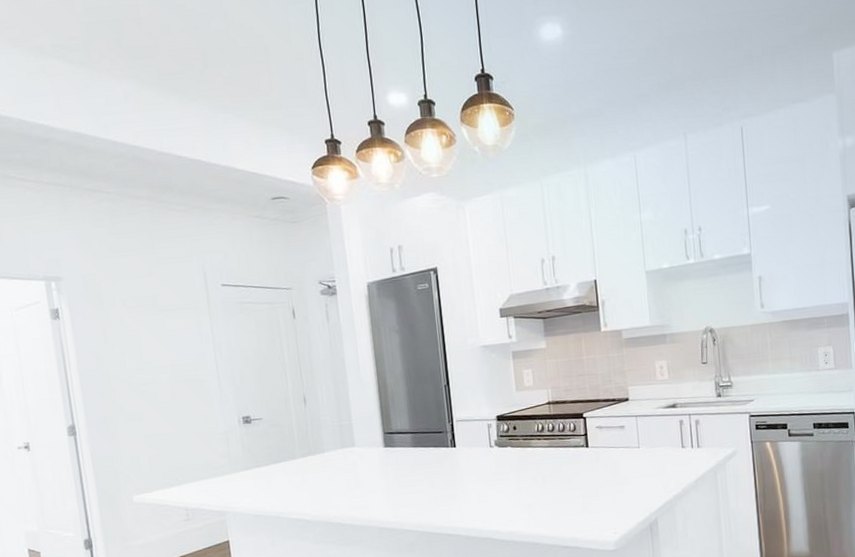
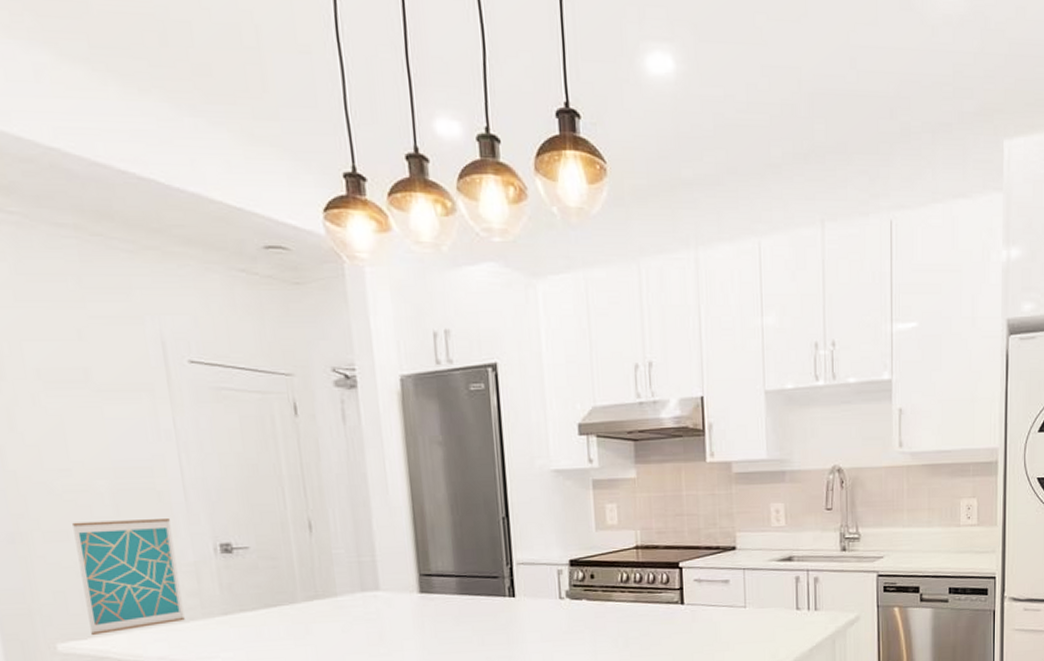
wall art: none [144,400,219,489] -> present [72,519,185,636]

